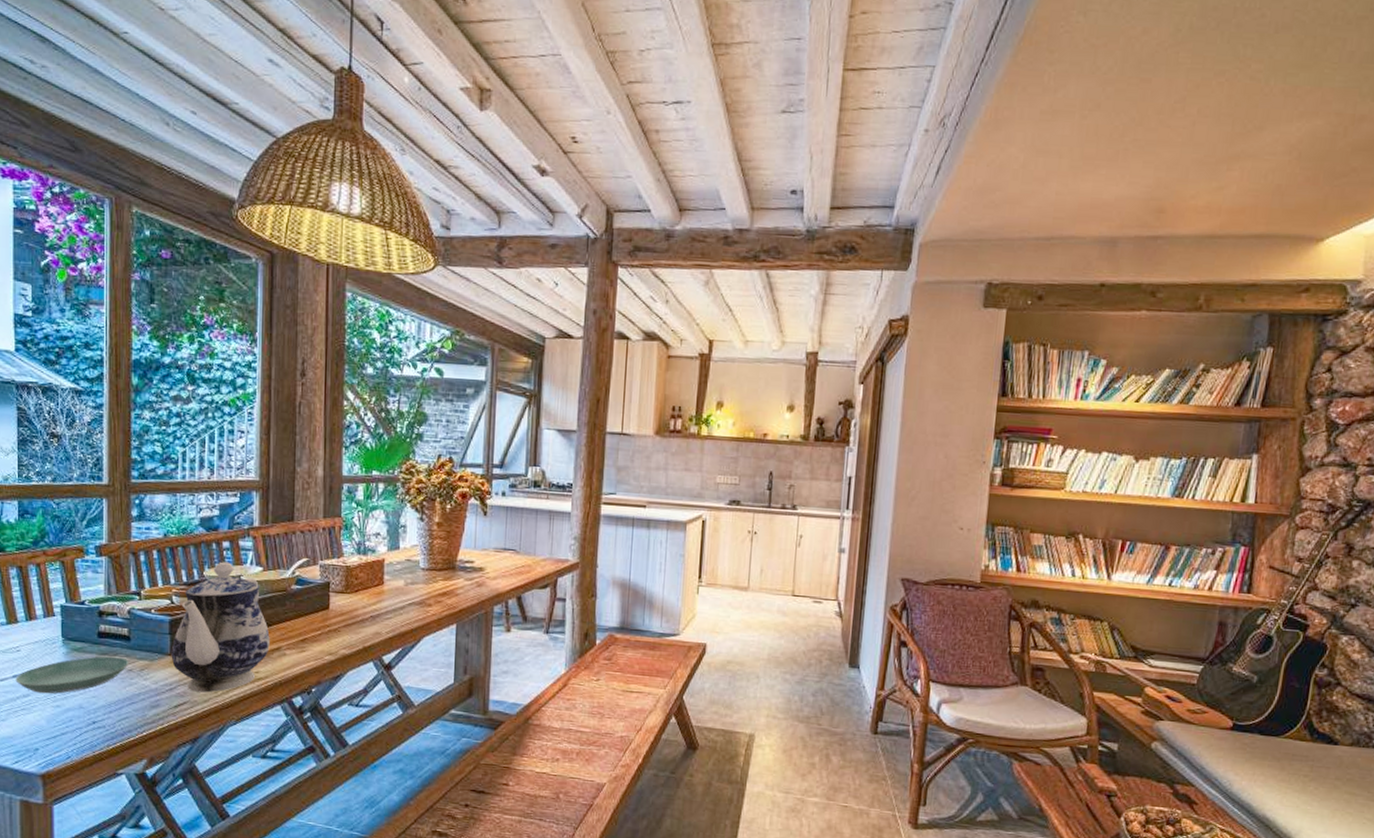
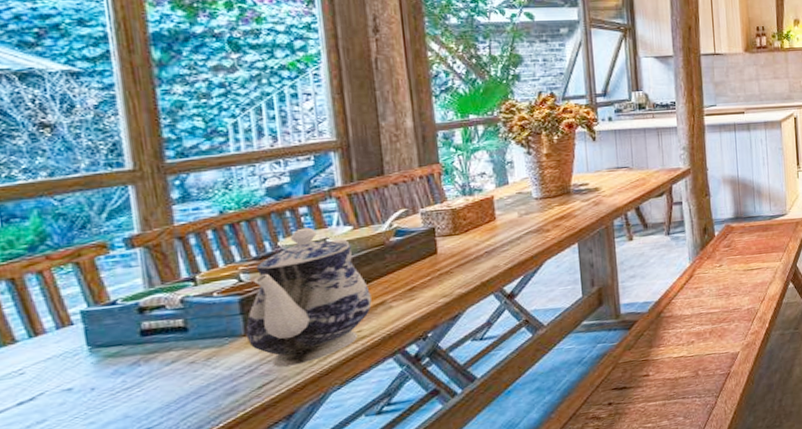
saucer: present [15,656,129,694] -> none [21,351,190,415]

